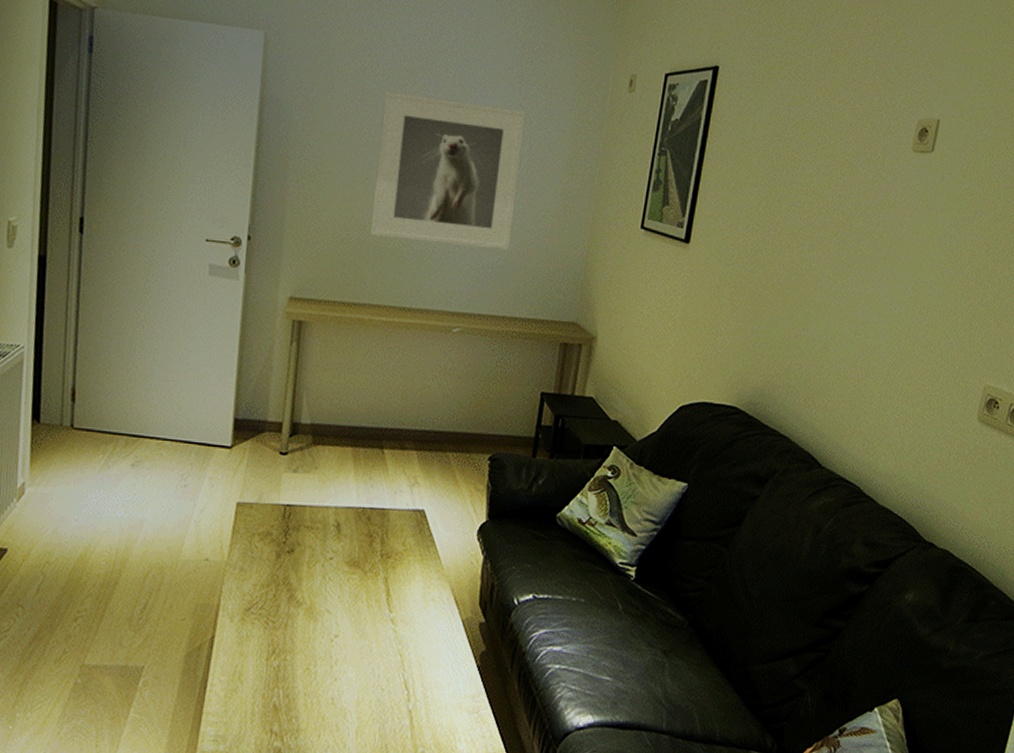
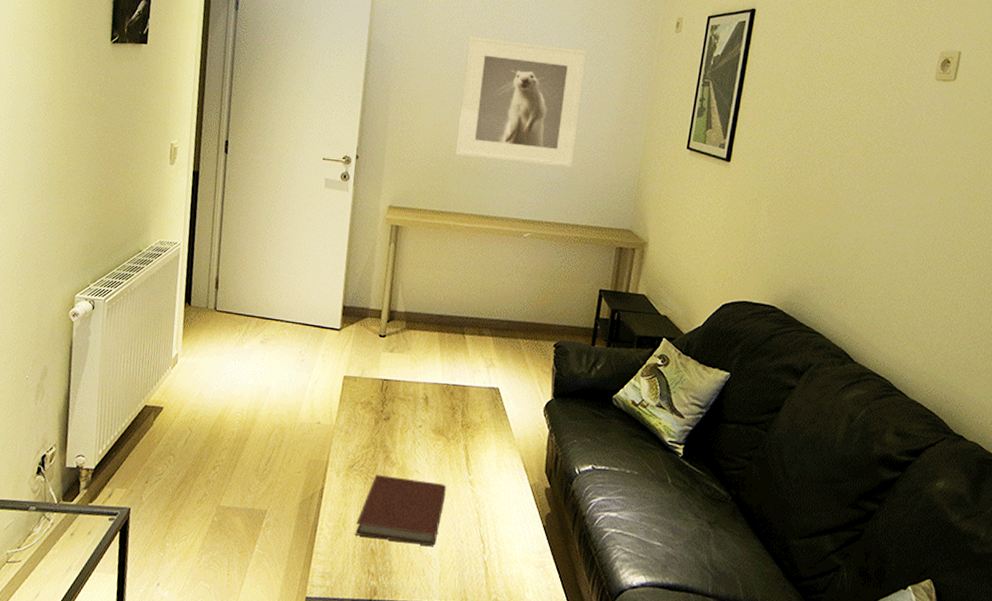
notebook: none [254,618,363,697] -> present [355,475,446,546]

